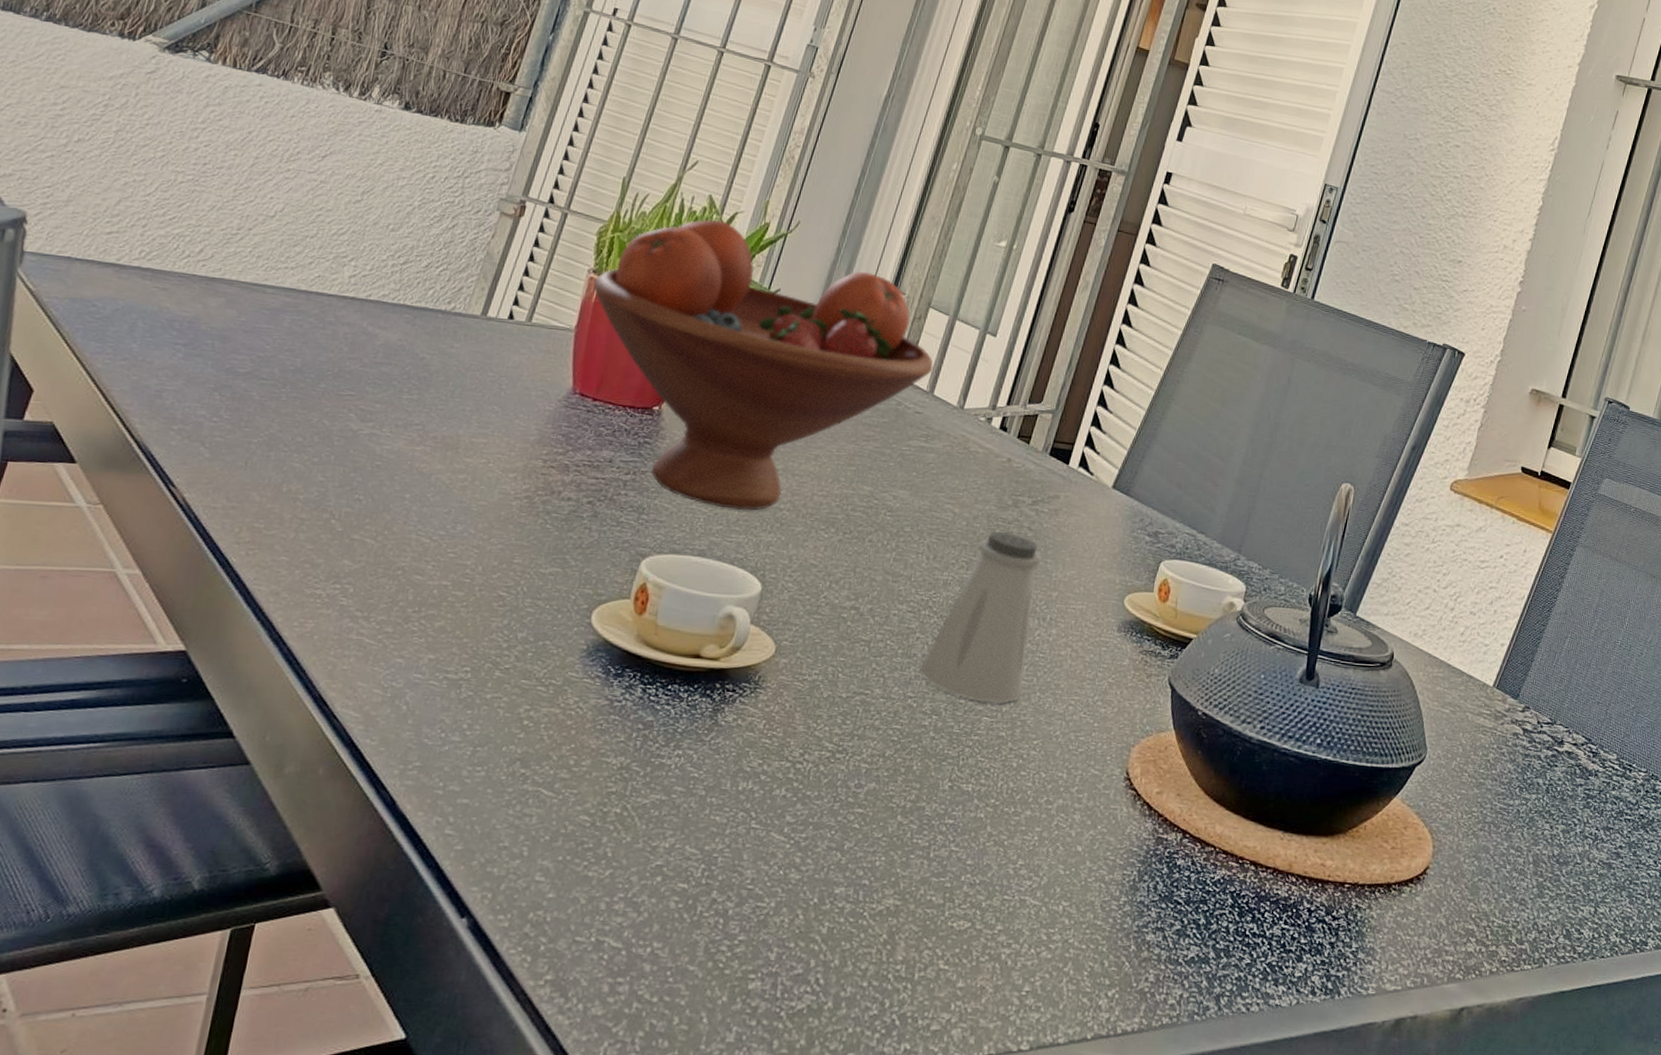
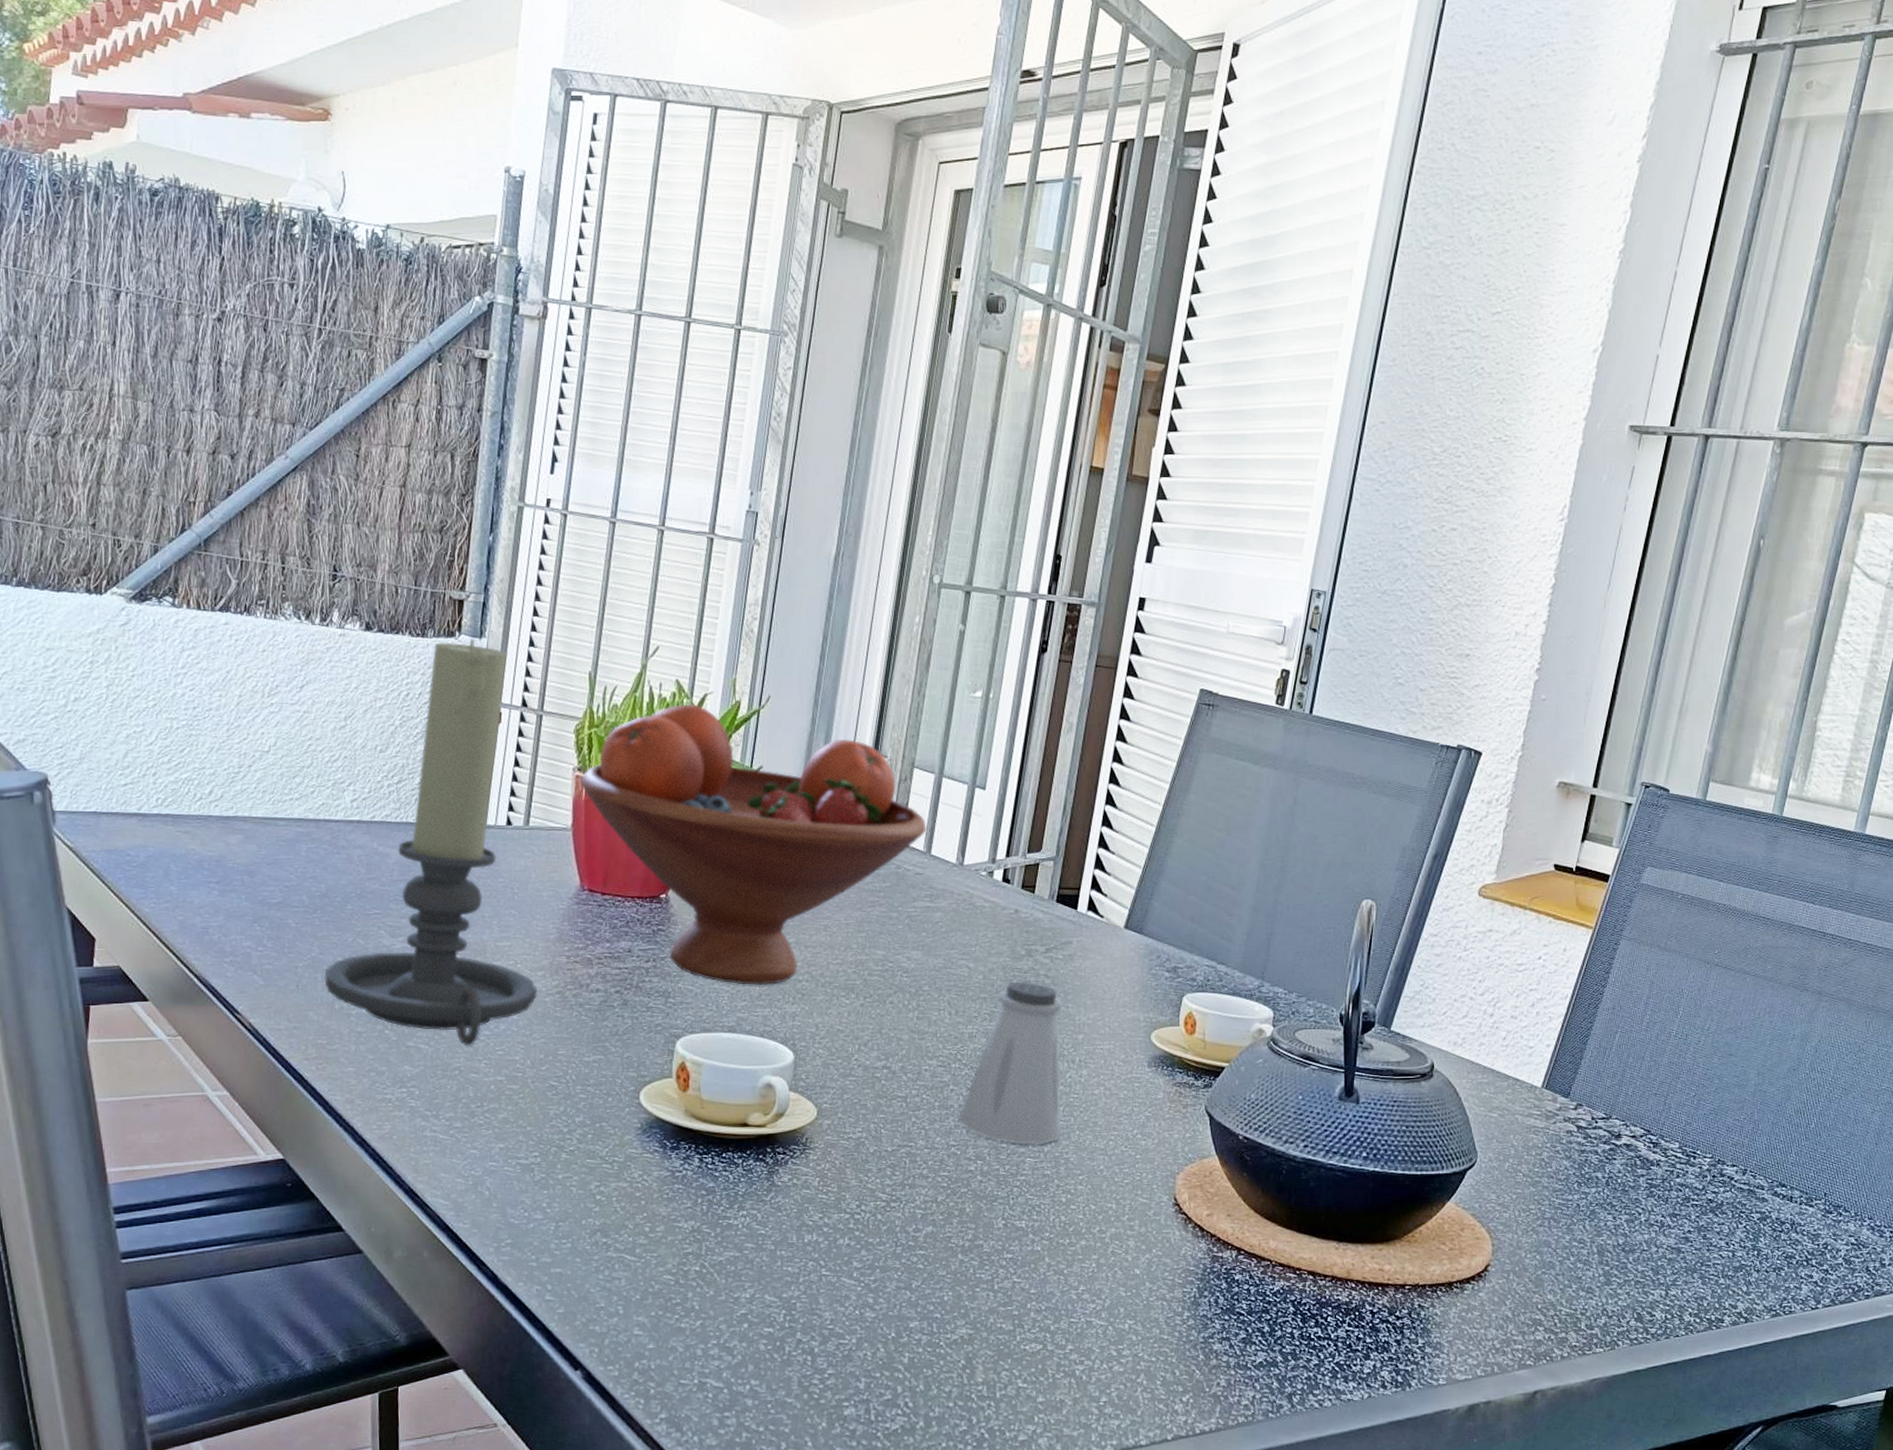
candle holder: none [277,130,544,546] -> present [324,639,537,1046]

